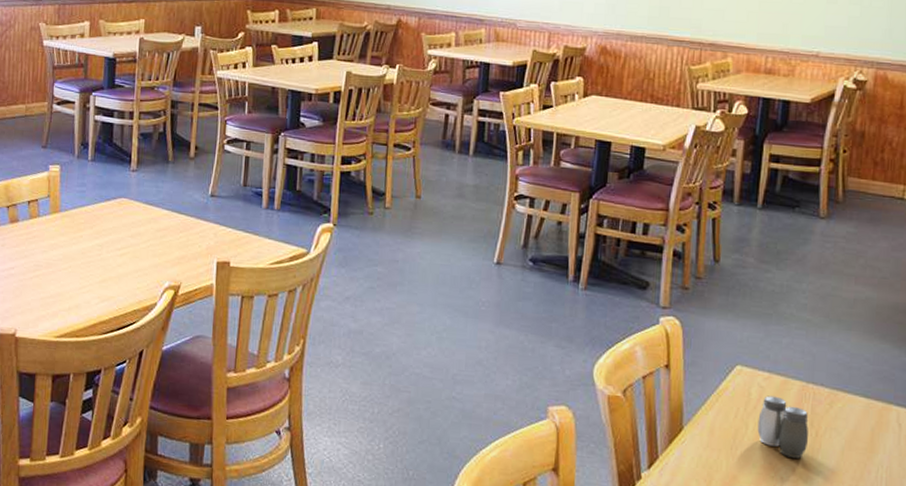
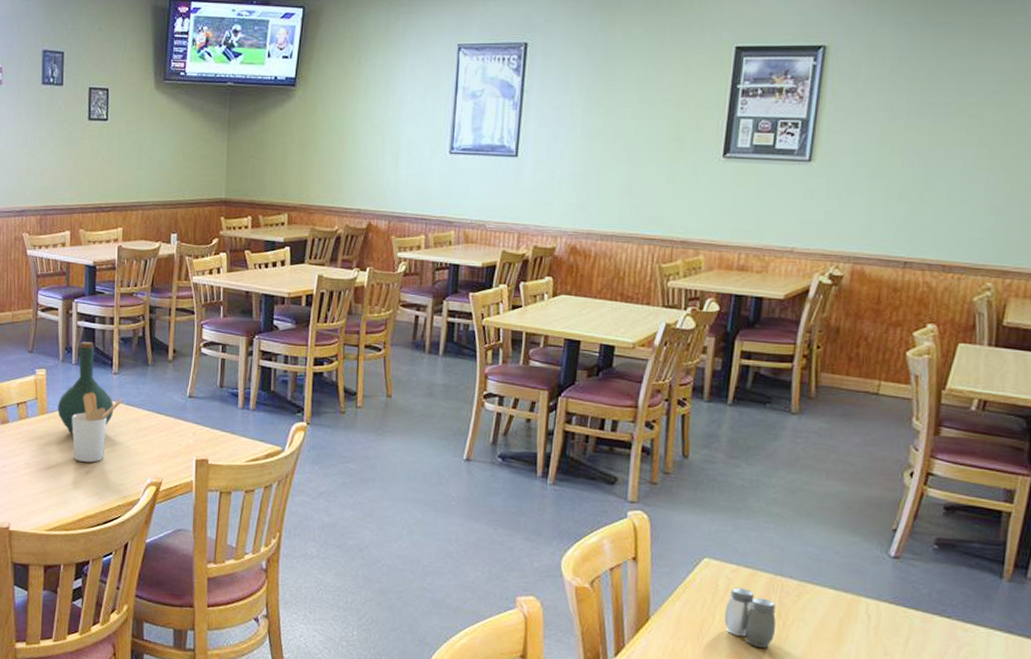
bottle: none [71,137,131,234] -> present [58,342,114,434]
utensil holder: none [86,190,142,265] -> present [72,392,124,463]

